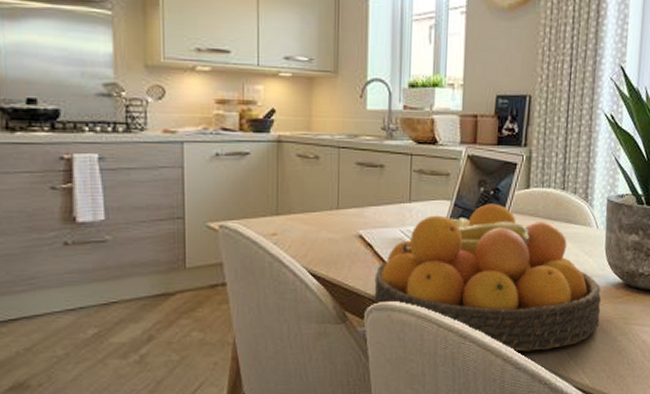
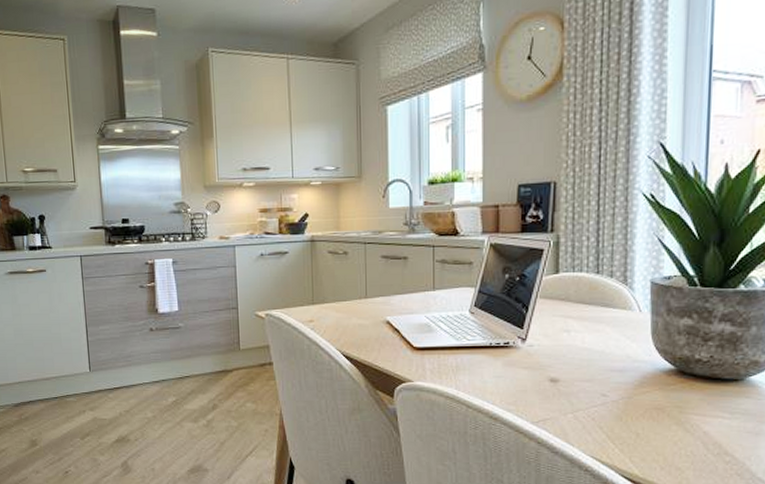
fruit bowl: present [374,203,602,352] -> none [403,289,649,436]

